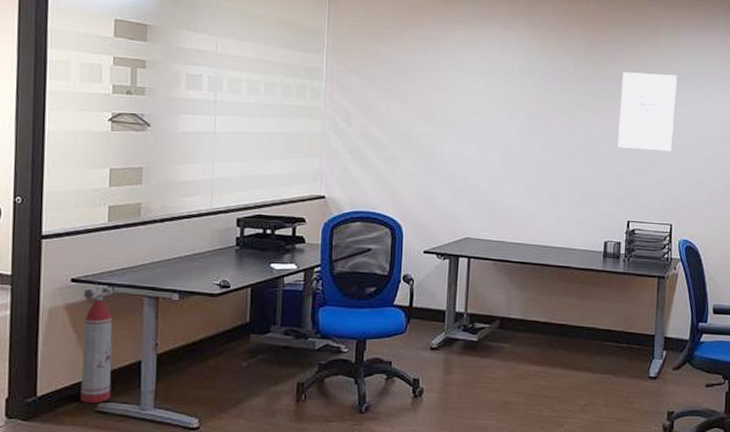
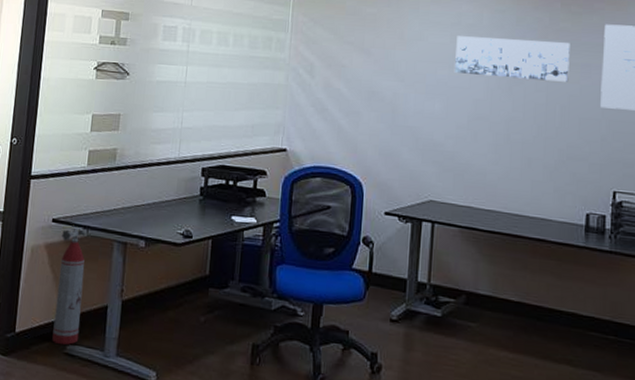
wall art: none [488,83,593,125] -> present [455,36,570,82]

